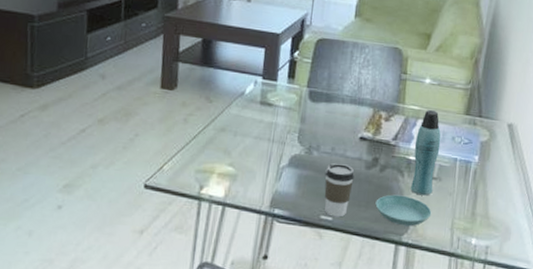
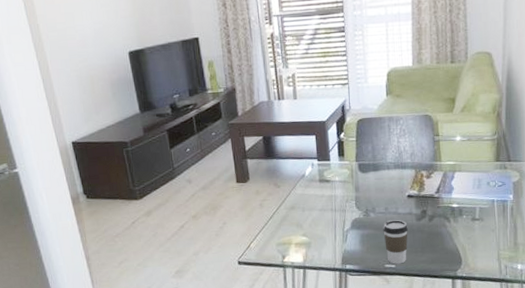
saucer: present [375,194,432,227] -> none [429,237,479,263]
bottle: present [411,109,441,196] -> none [455,162,478,236]

